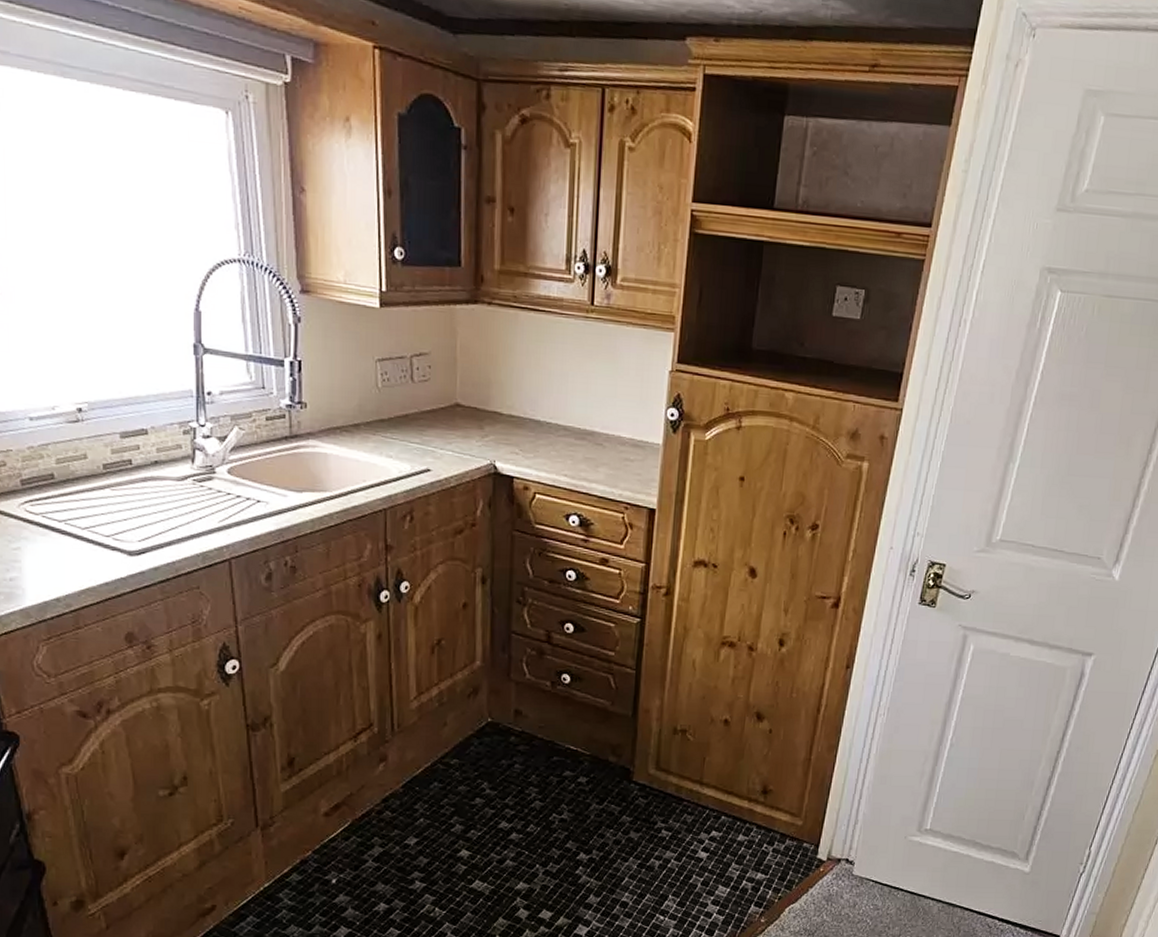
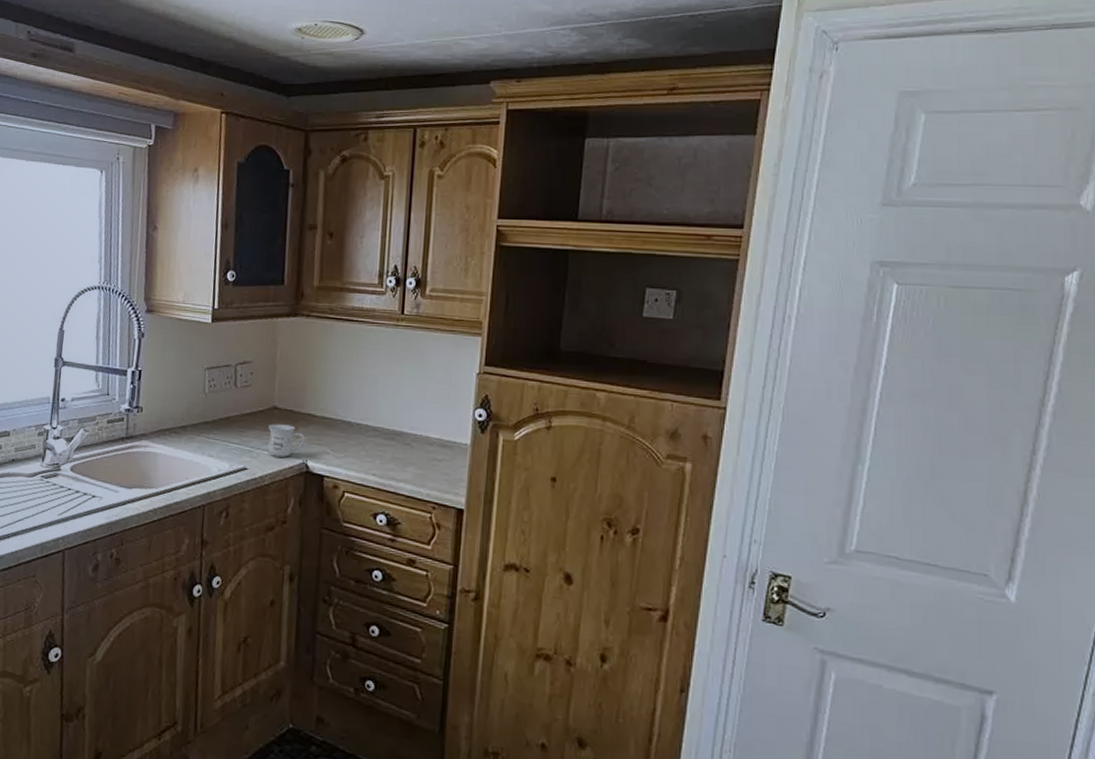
mug: none [451,422,492,458] -> present [268,424,305,457]

